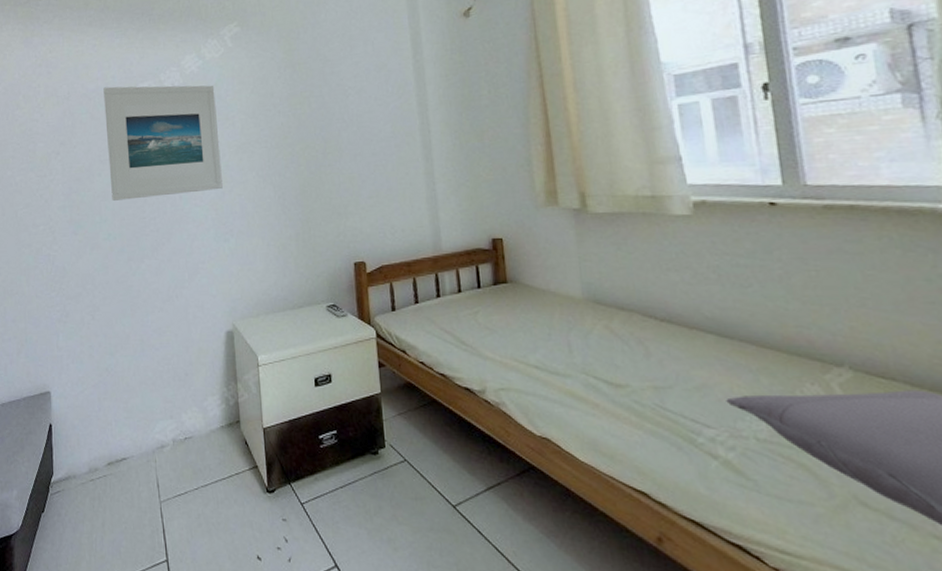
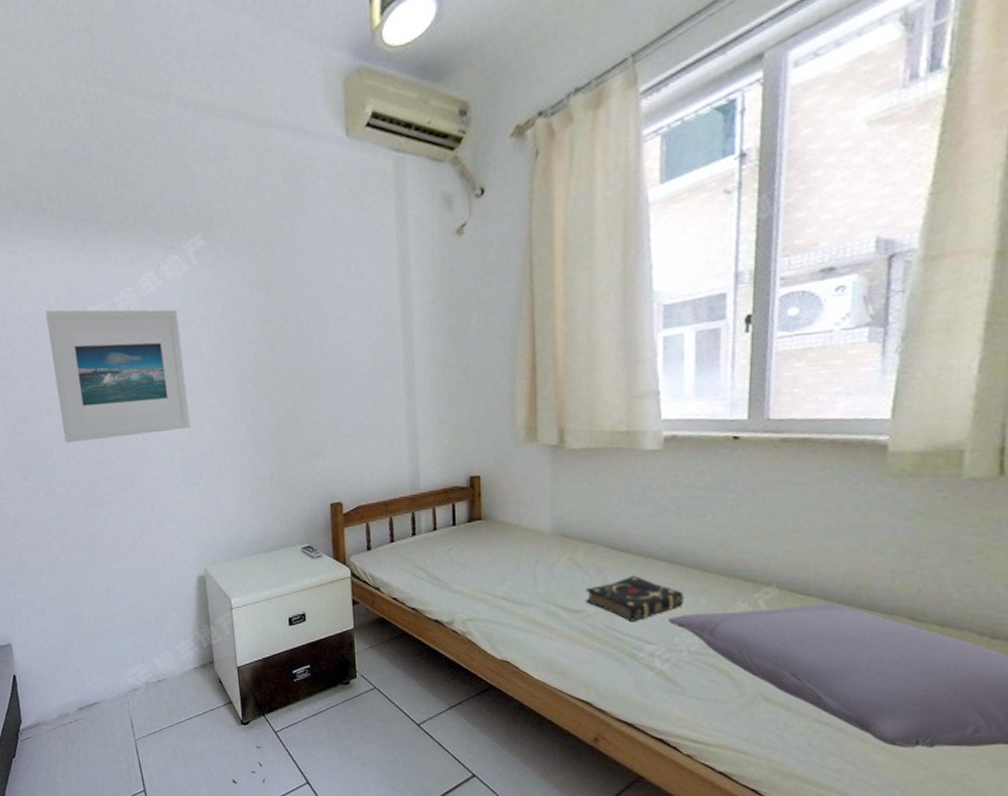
book: none [626,348,742,400] -> present [585,575,684,621]

